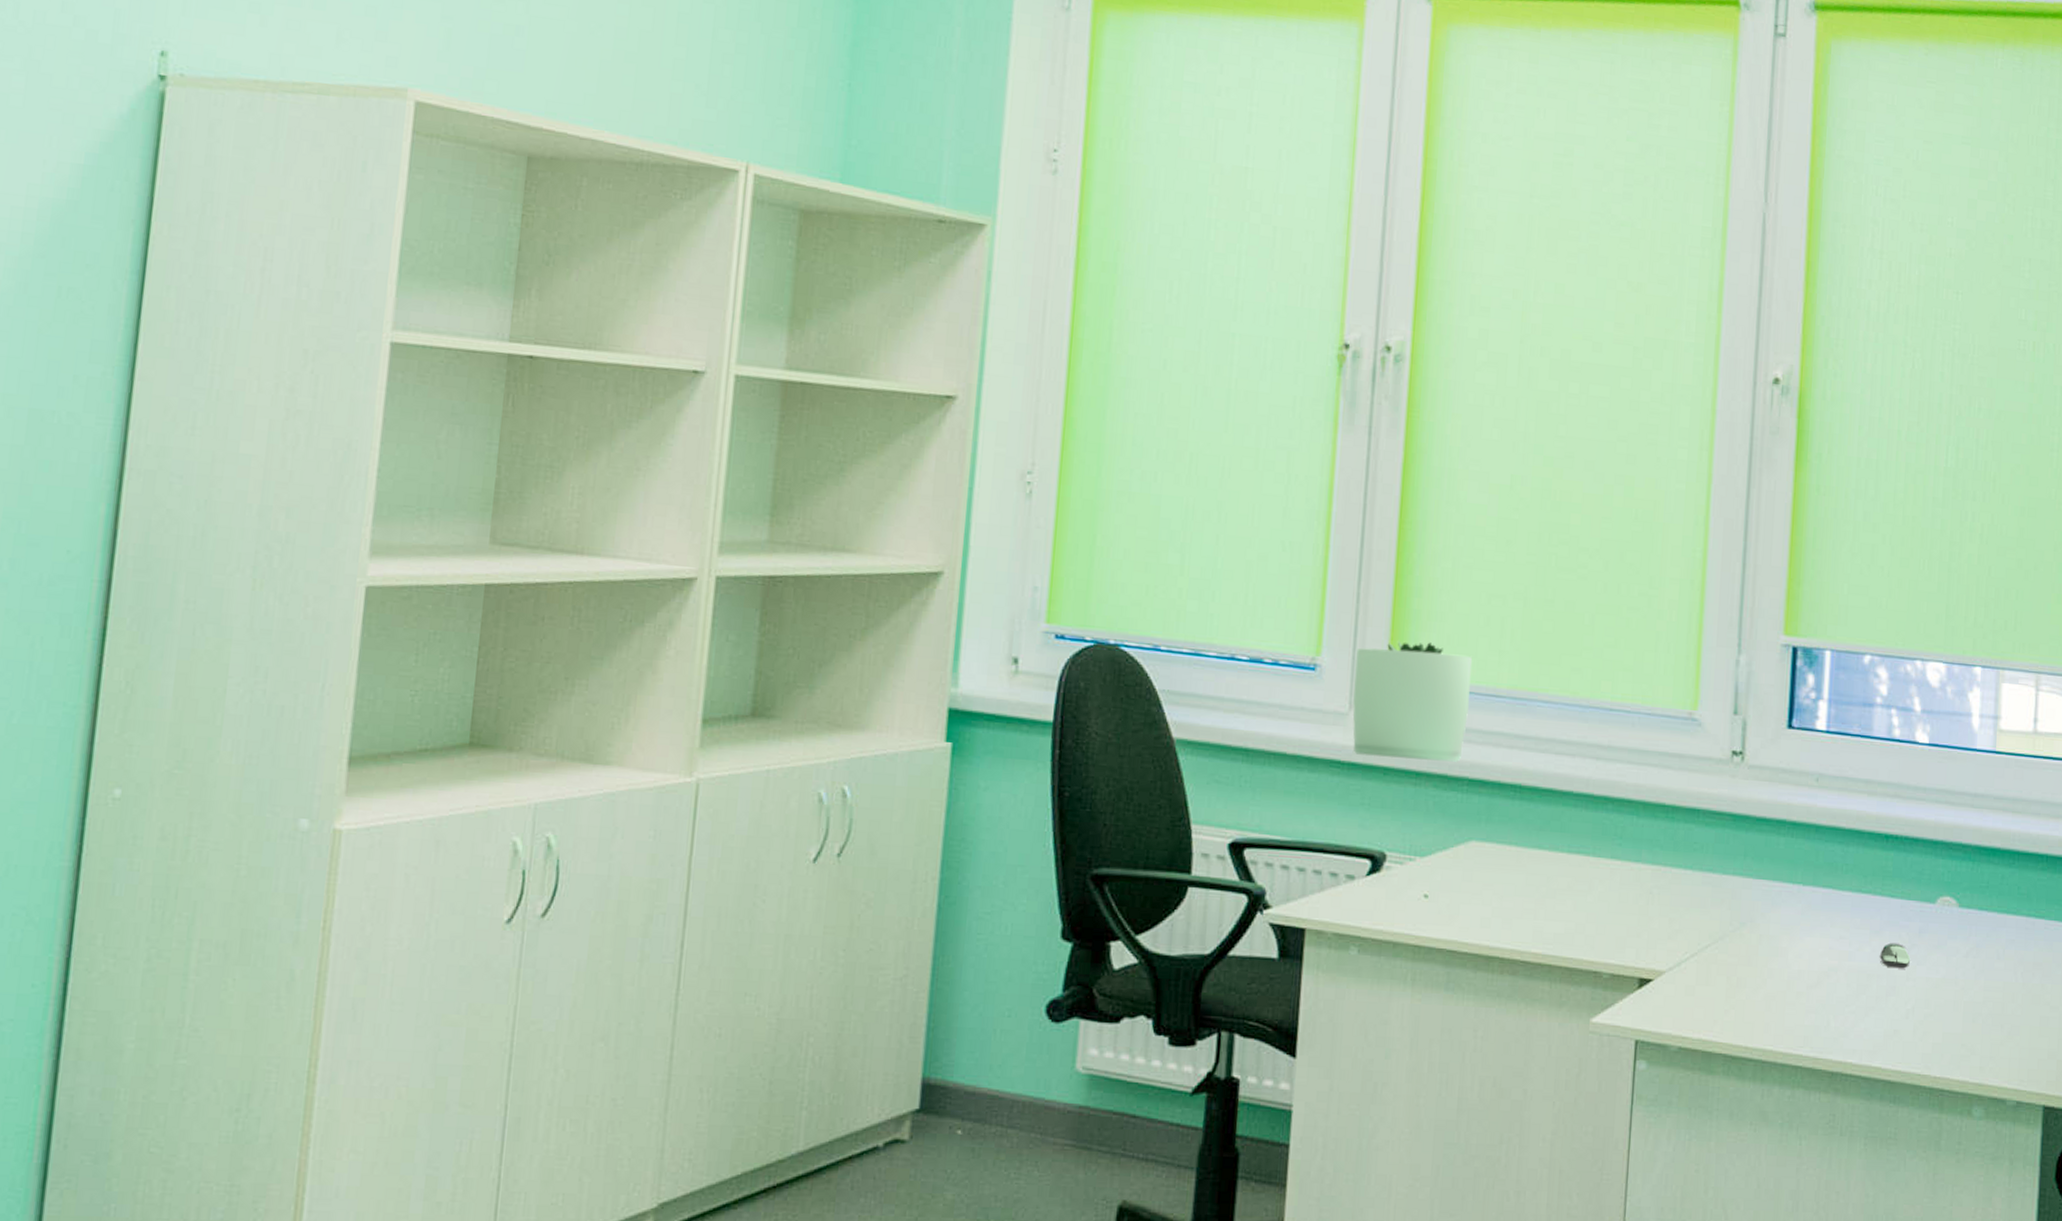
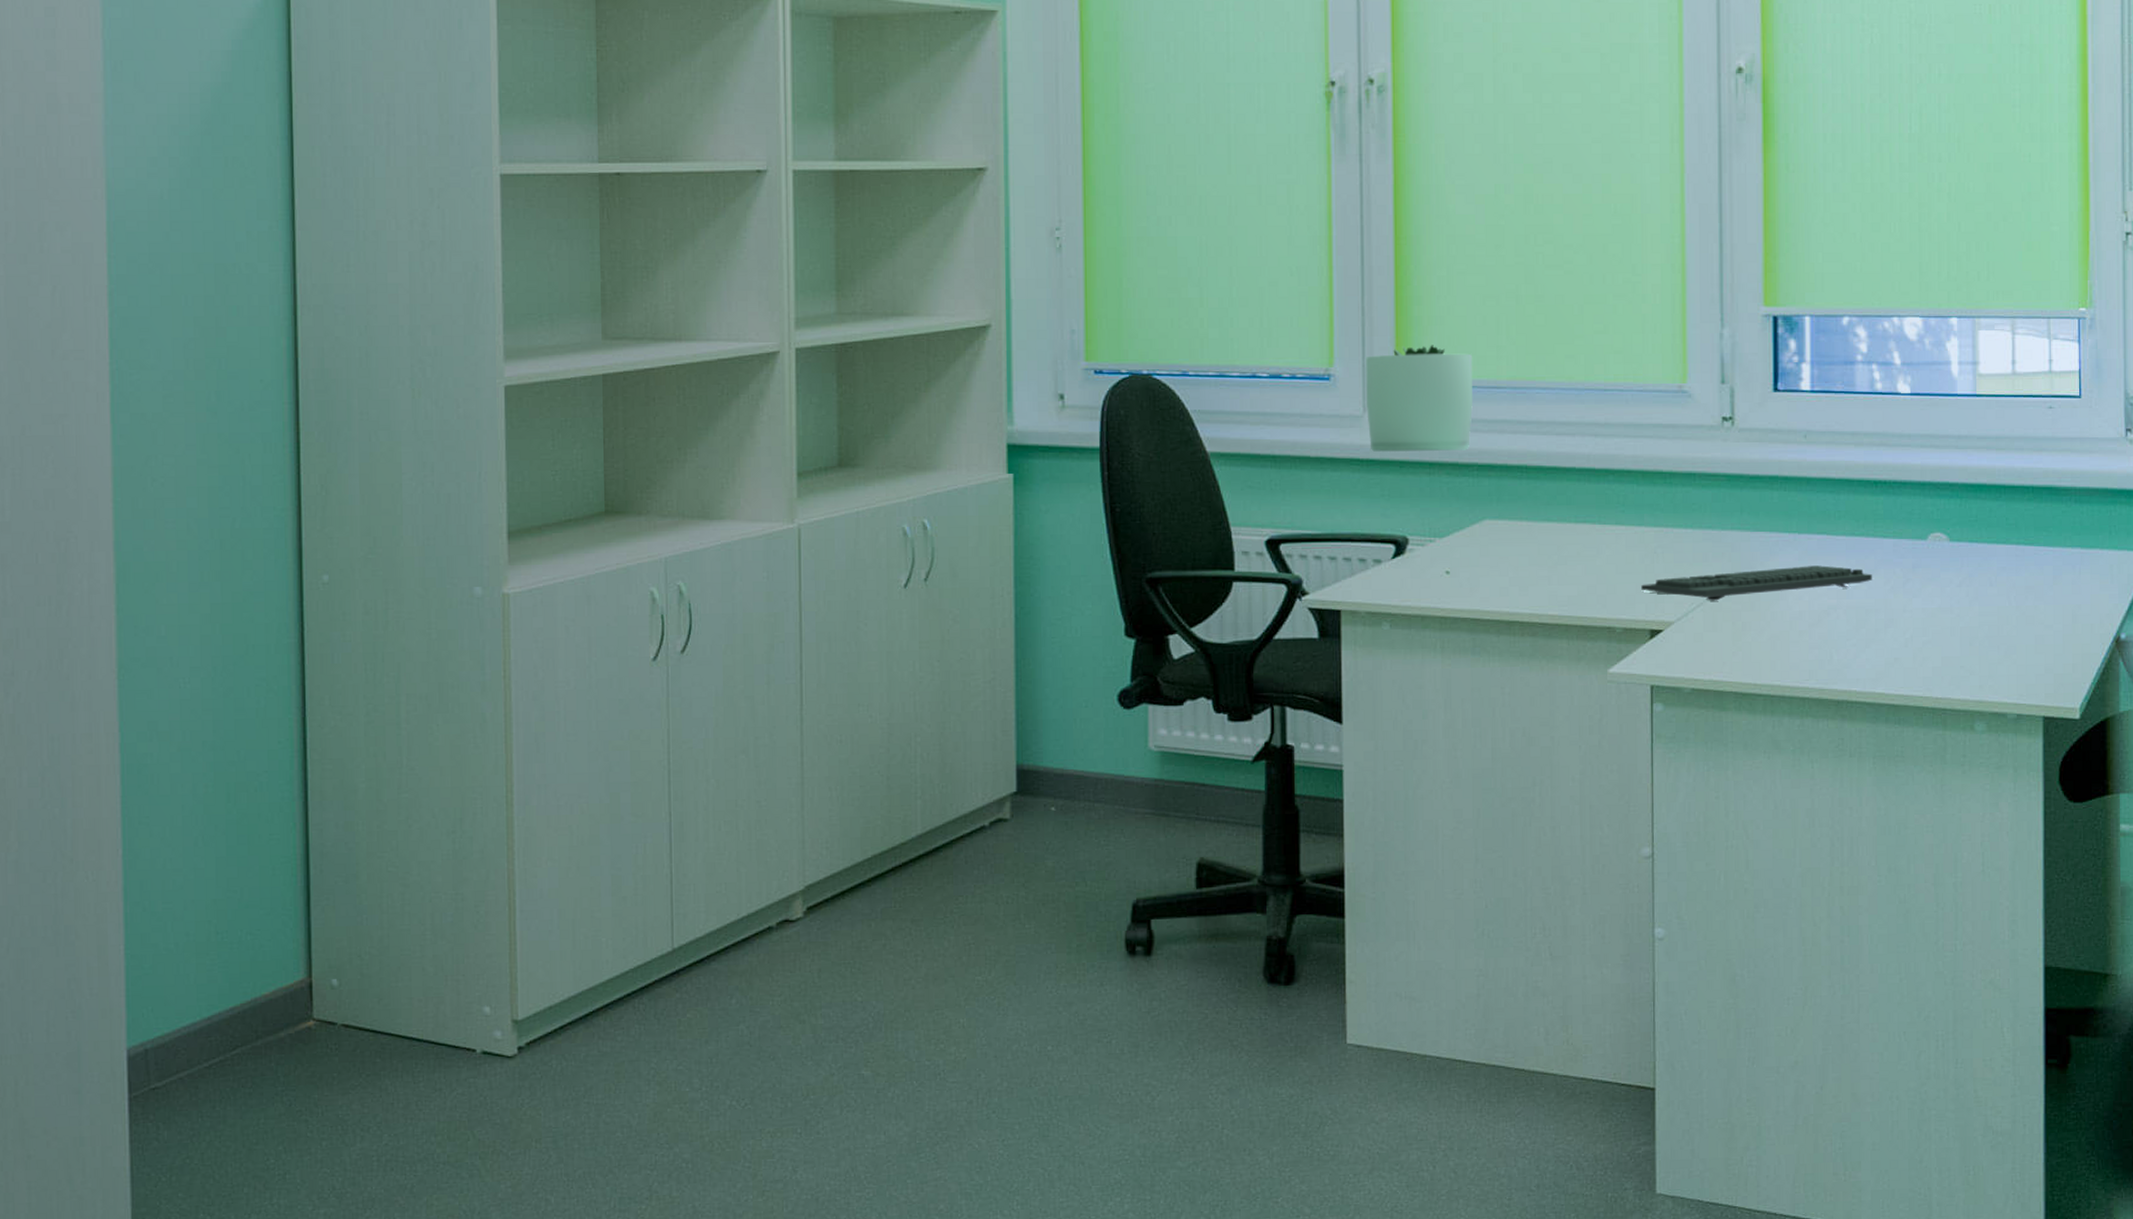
keyboard: none [1633,921,1877,952] -> present [1641,565,1872,601]
computer mouse: present [1879,942,1911,969] -> none [1876,579,1906,602]

